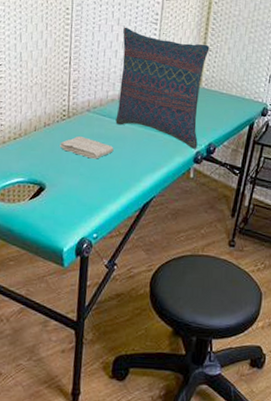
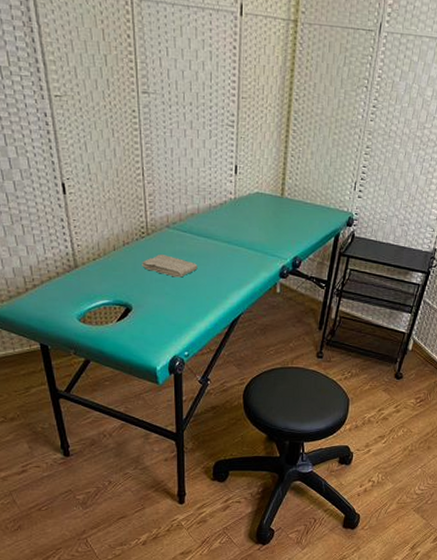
pillow: present [115,27,210,149] -> none [197,131,292,263]

